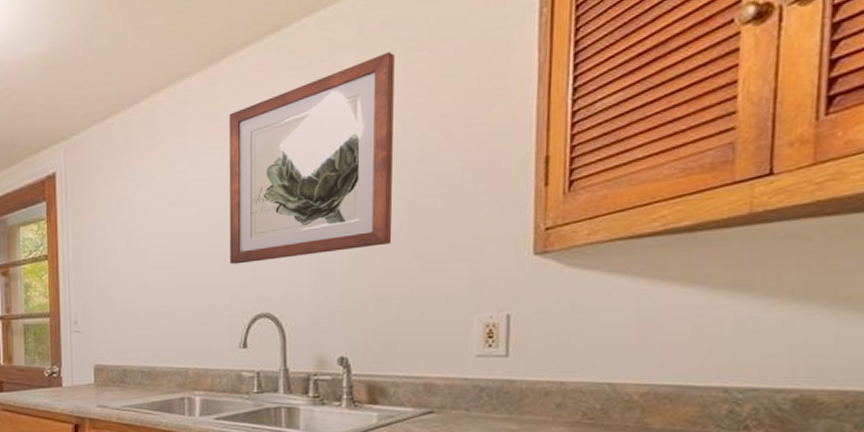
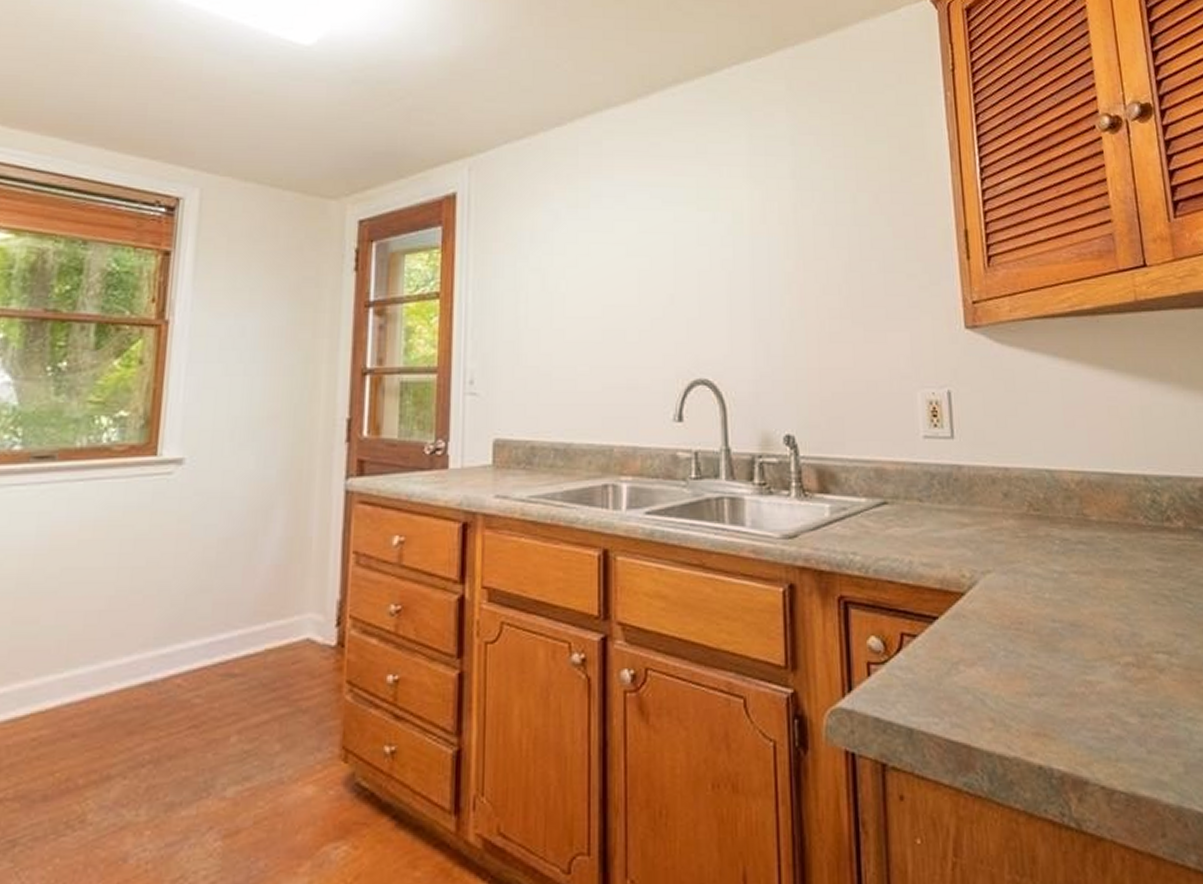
wall art: present [229,52,395,264] -> none [659,111,832,319]

